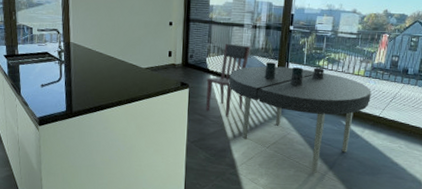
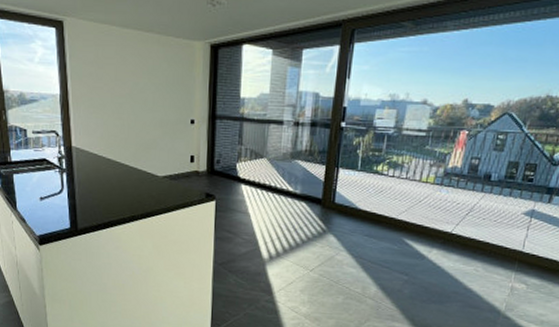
dining chair: present [206,44,251,117] -> none [236,146,291,235]
dining table: present [229,62,372,173] -> none [264,168,443,301]

